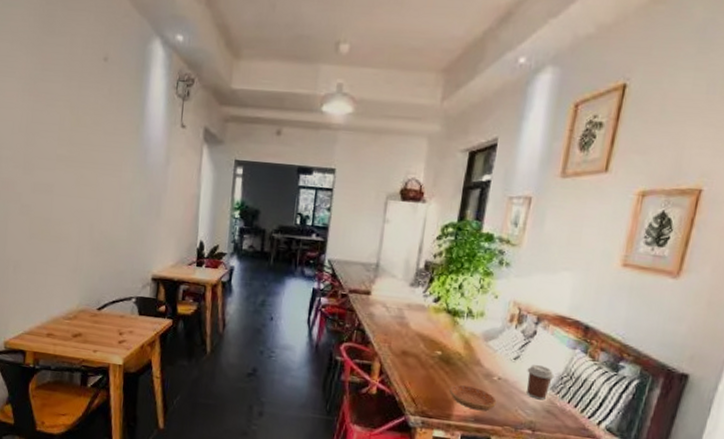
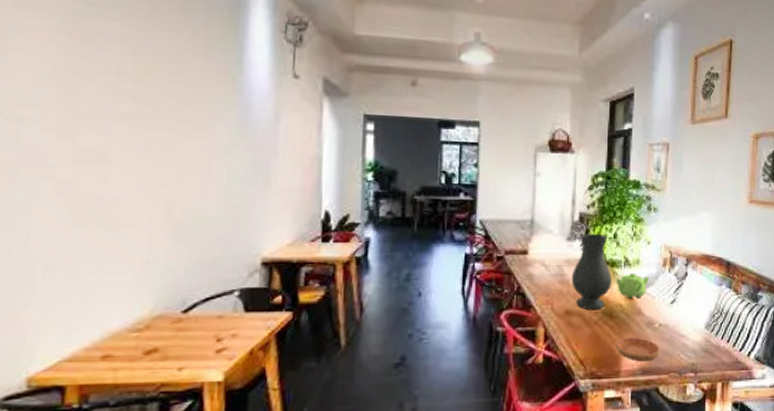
vase: none [410,280,453,355] -> present [571,233,612,311]
teapot: none [456,323,493,350] -> present [615,272,650,299]
coffee cup: present [527,364,555,400] -> none [683,305,707,341]

